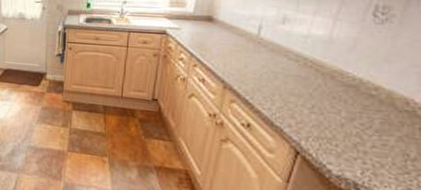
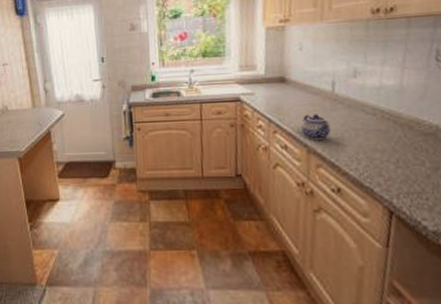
teapot: none [220,53,251,78] -> present [300,114,332,140]

